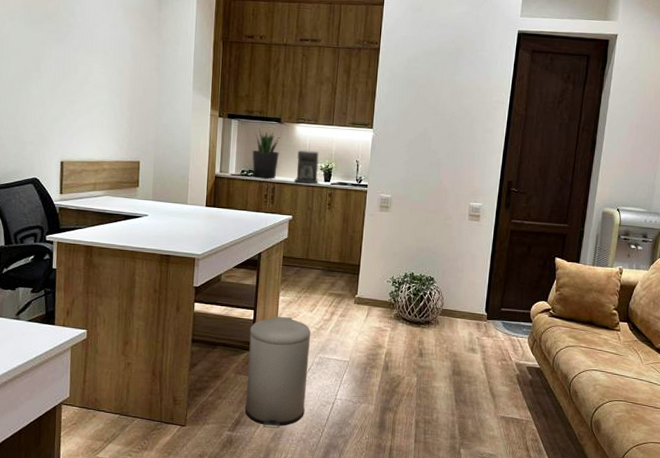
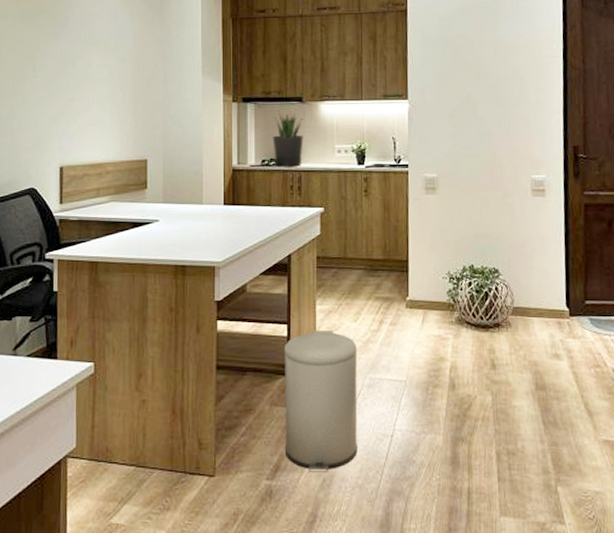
coffee maker: present [295,149,319,184] -> none [323,130,351,169]

